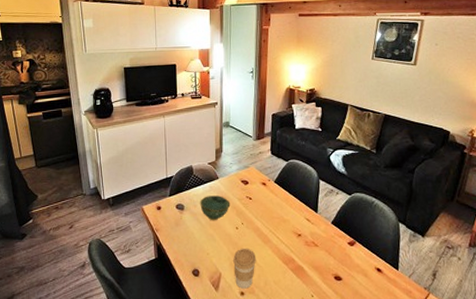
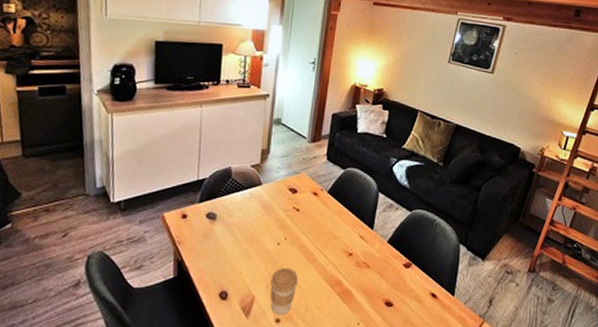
bowl: present [200,196,231,221] -> none [236,204,274,235]

